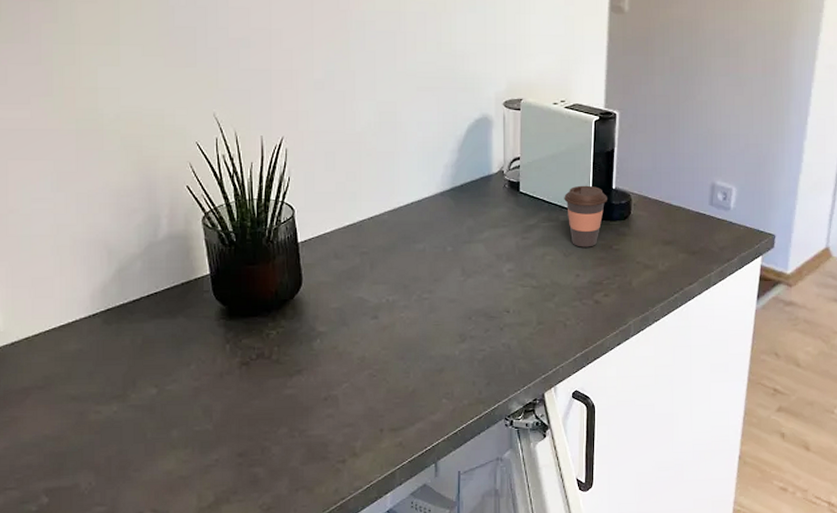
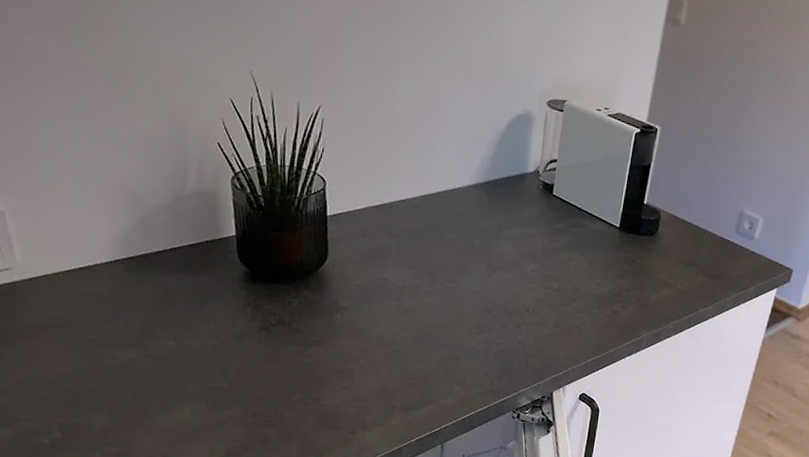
coffee cup: present [564,185,607,247] -> none [595,196,638,258]

